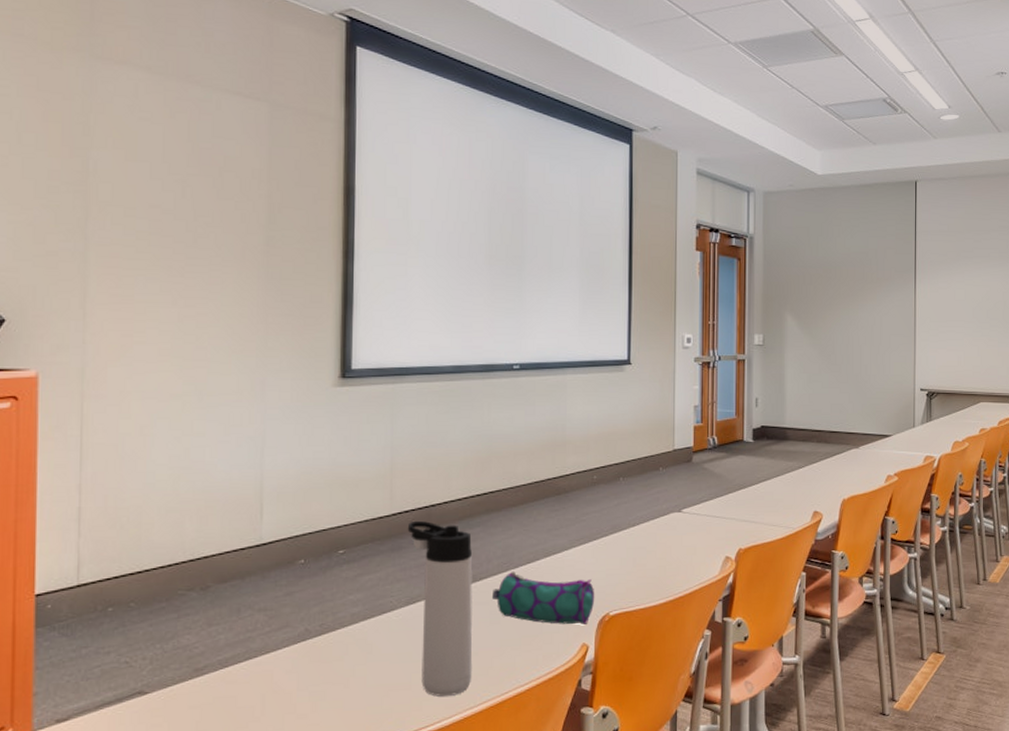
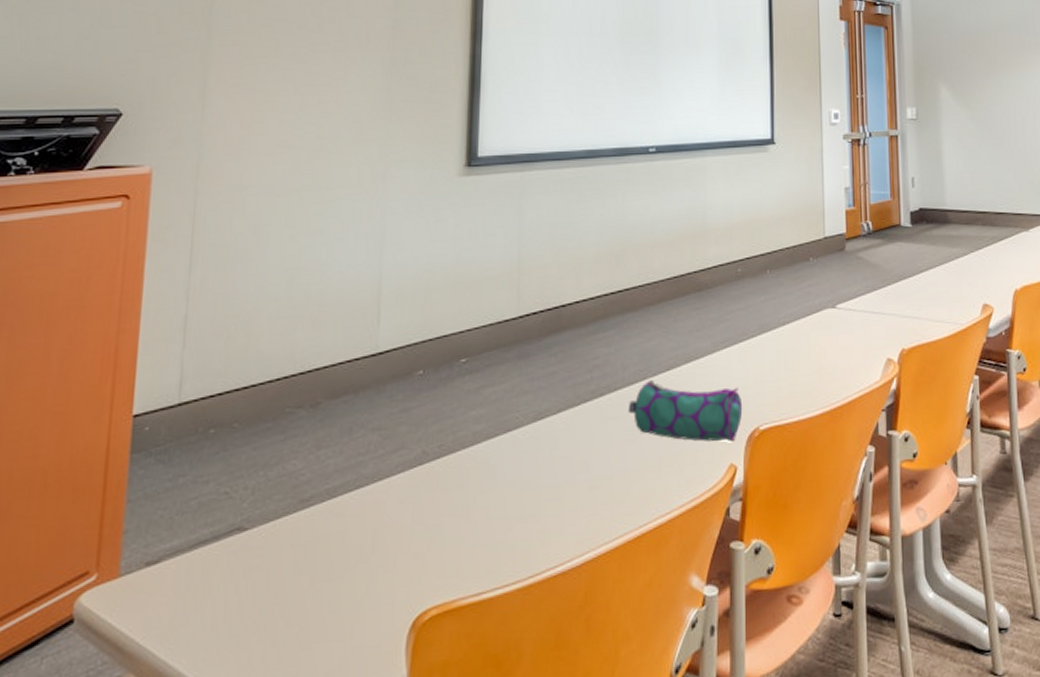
thermos bottle: present [407,520,473,697] -> none [535,323,607,530]

